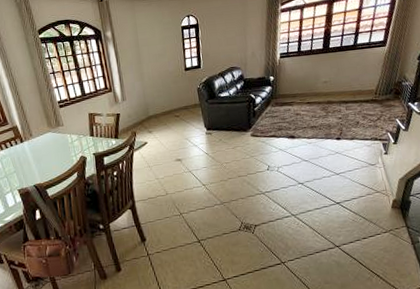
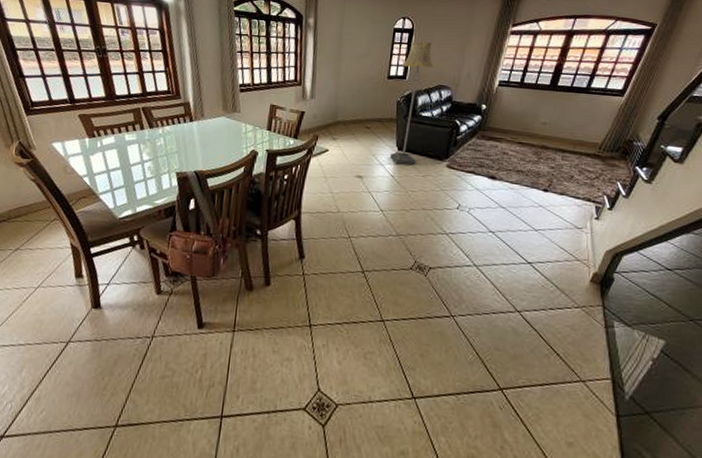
floor lamp: none [194,32,225,143] -> present [390,41,435,165]

